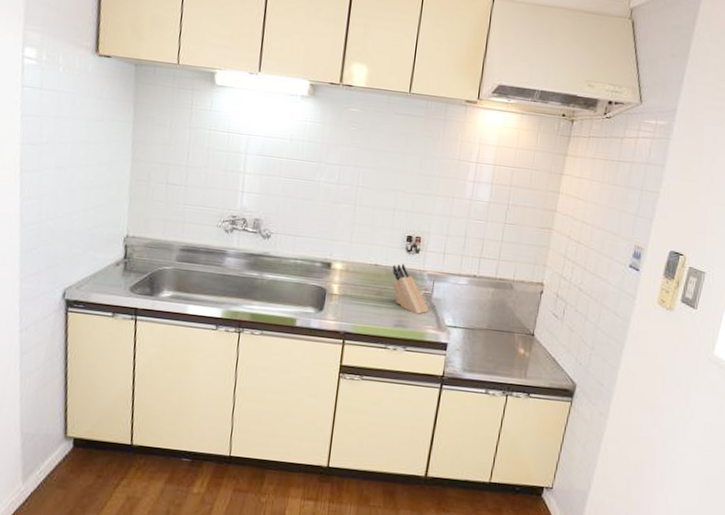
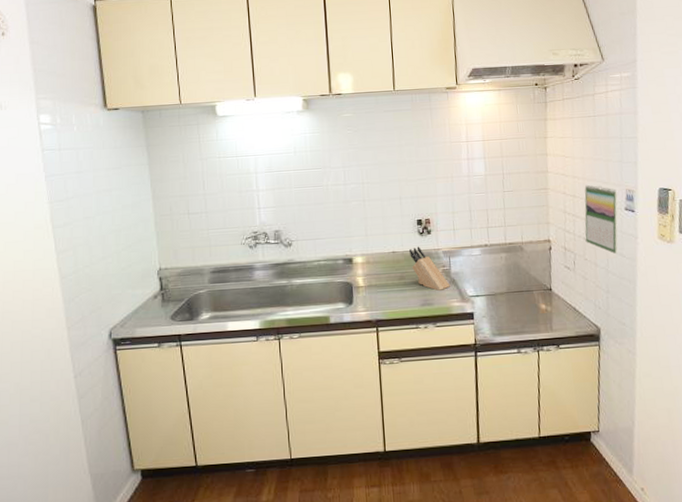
calendar: none [580,232,626,312] -> present [584,184,618,255]

